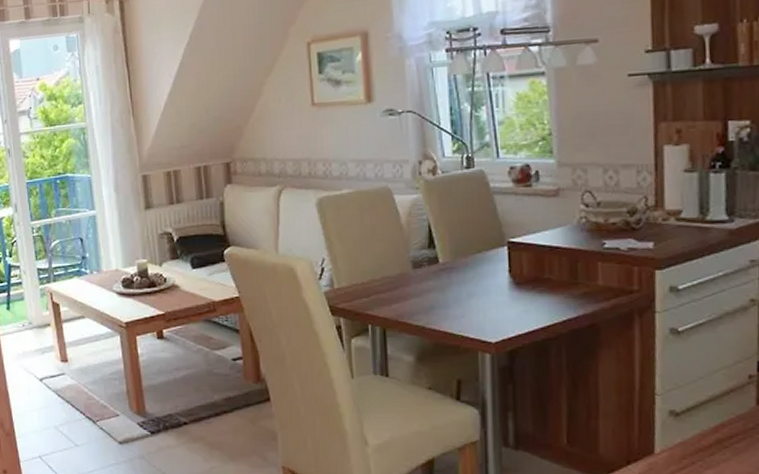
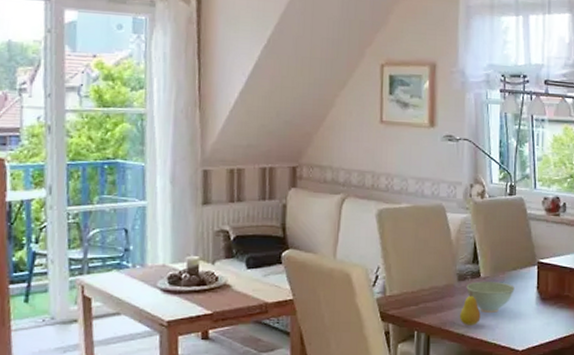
fruit: none [417,279,443,317] -> present [459,291,481,325]
bowl: none [423,267,481,303] -> present [466,281,515,314]

